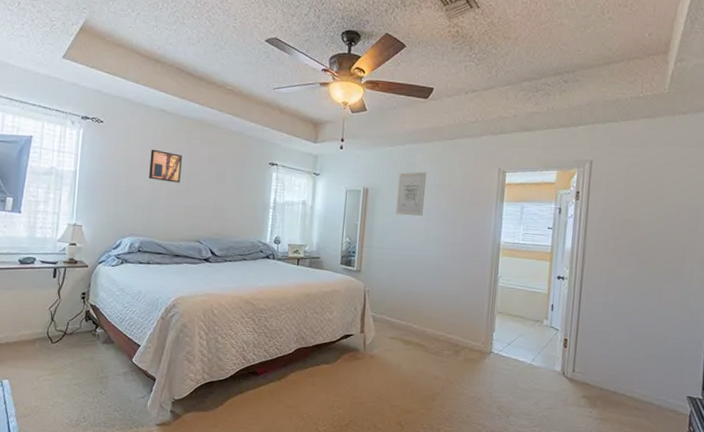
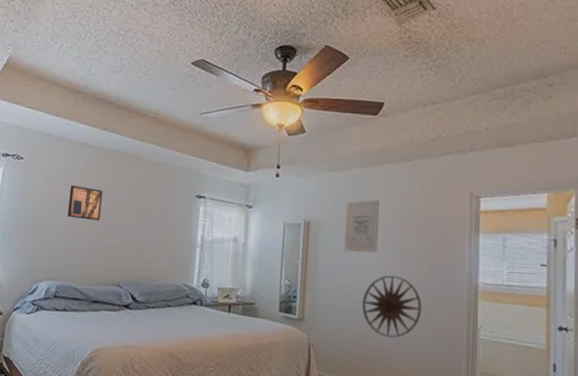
wall art: none [409,234,457,286] -> present [362,275,422,338]

